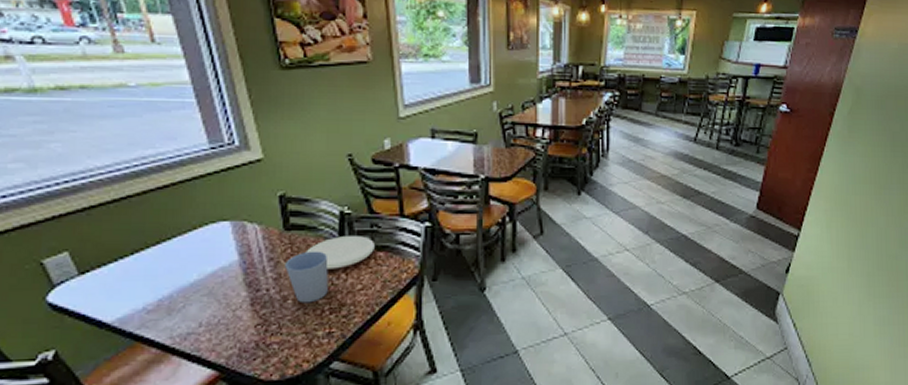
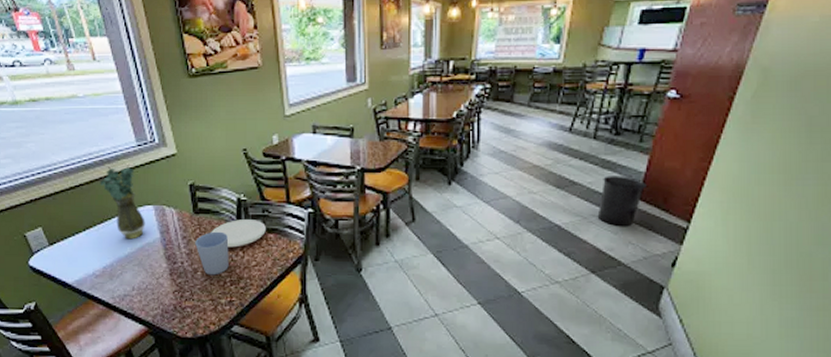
vase: none [156,171,219,264] -> present [99,165,145,240]
waste bin: none [720,186,763,235] -> present [597,176,647,226]

